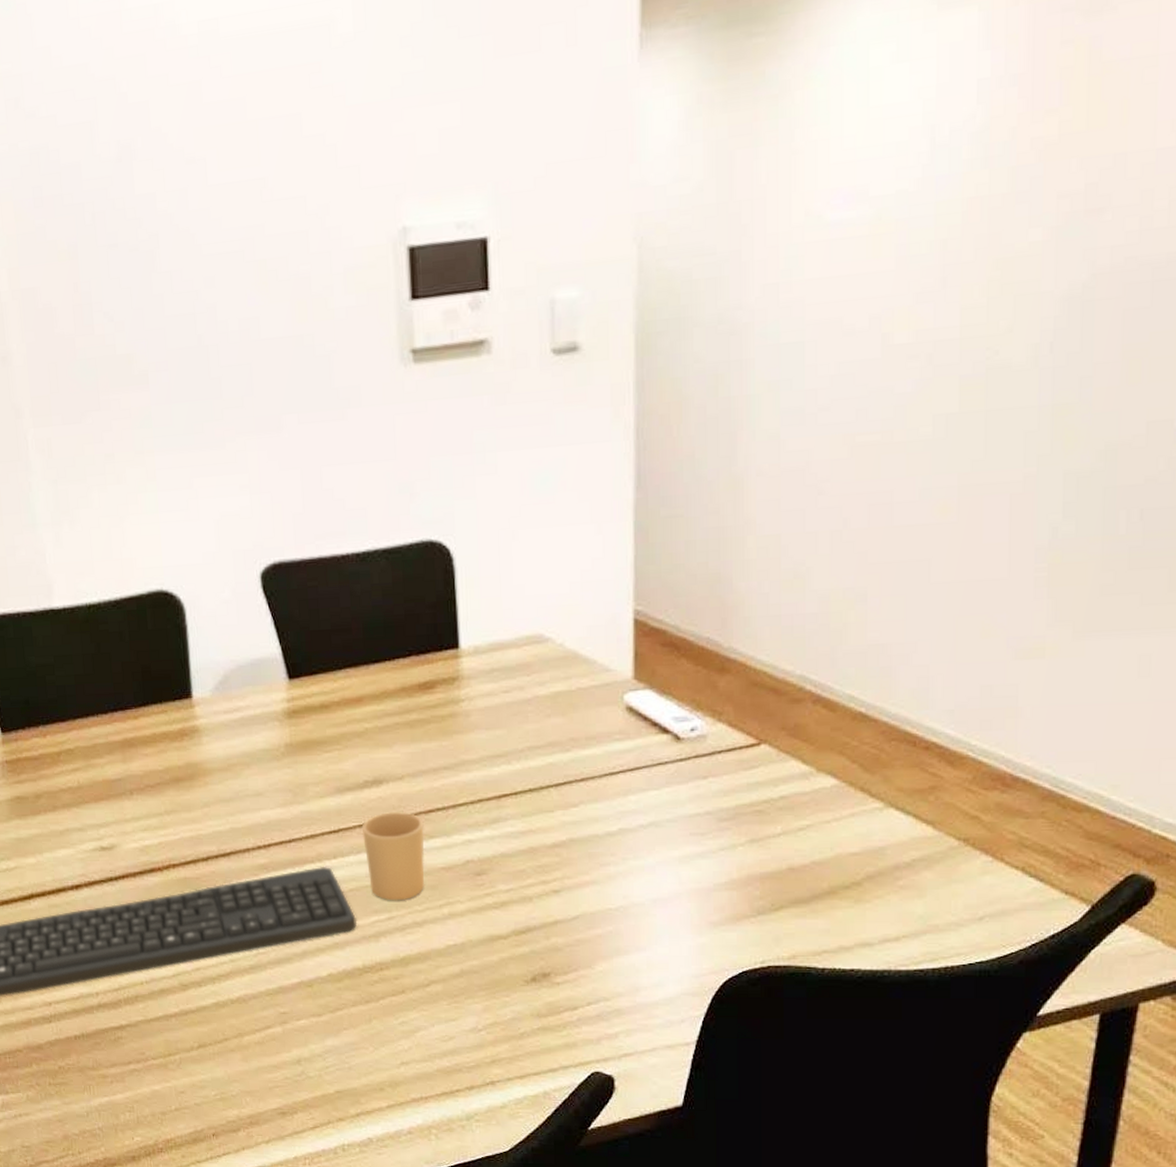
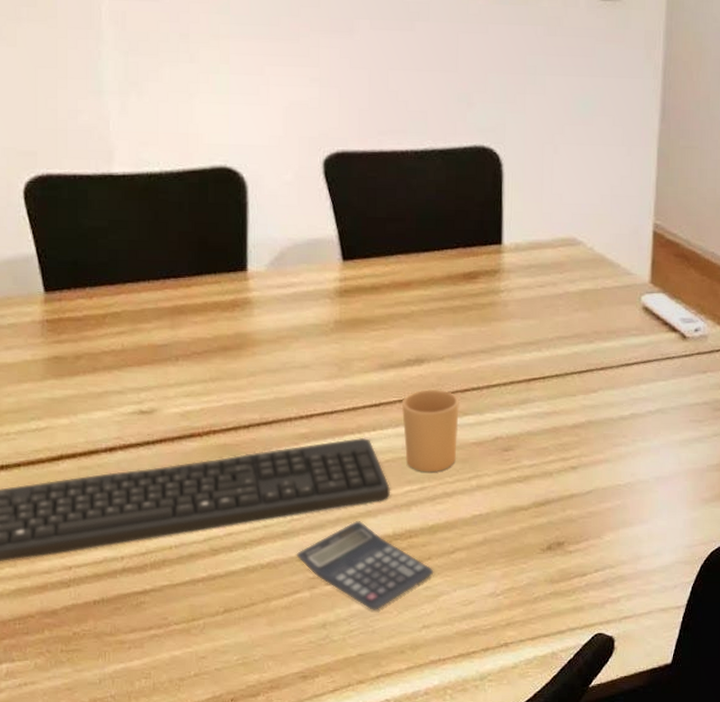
calculator: none [265,954,409,1046] -> present [296,521,434,610]

